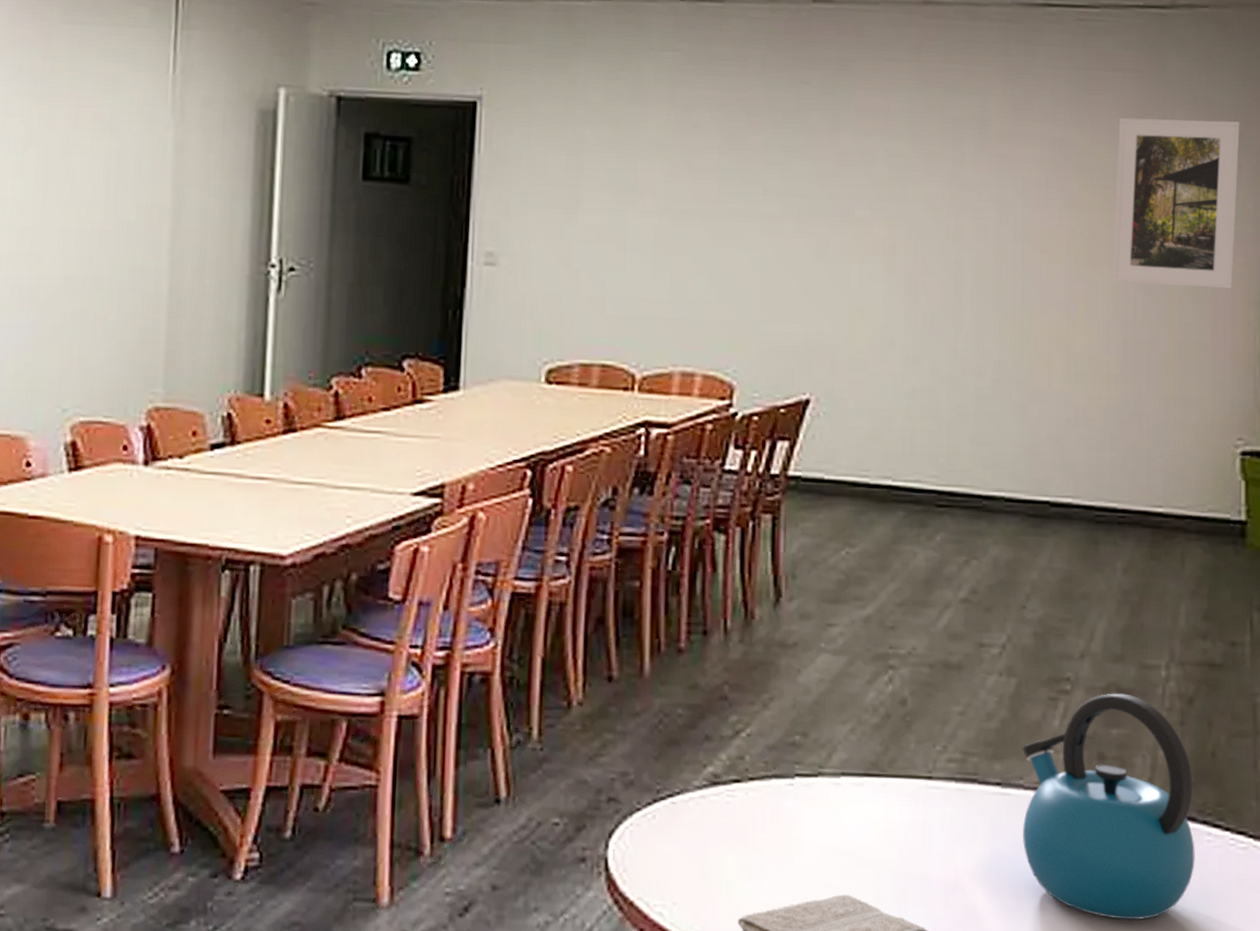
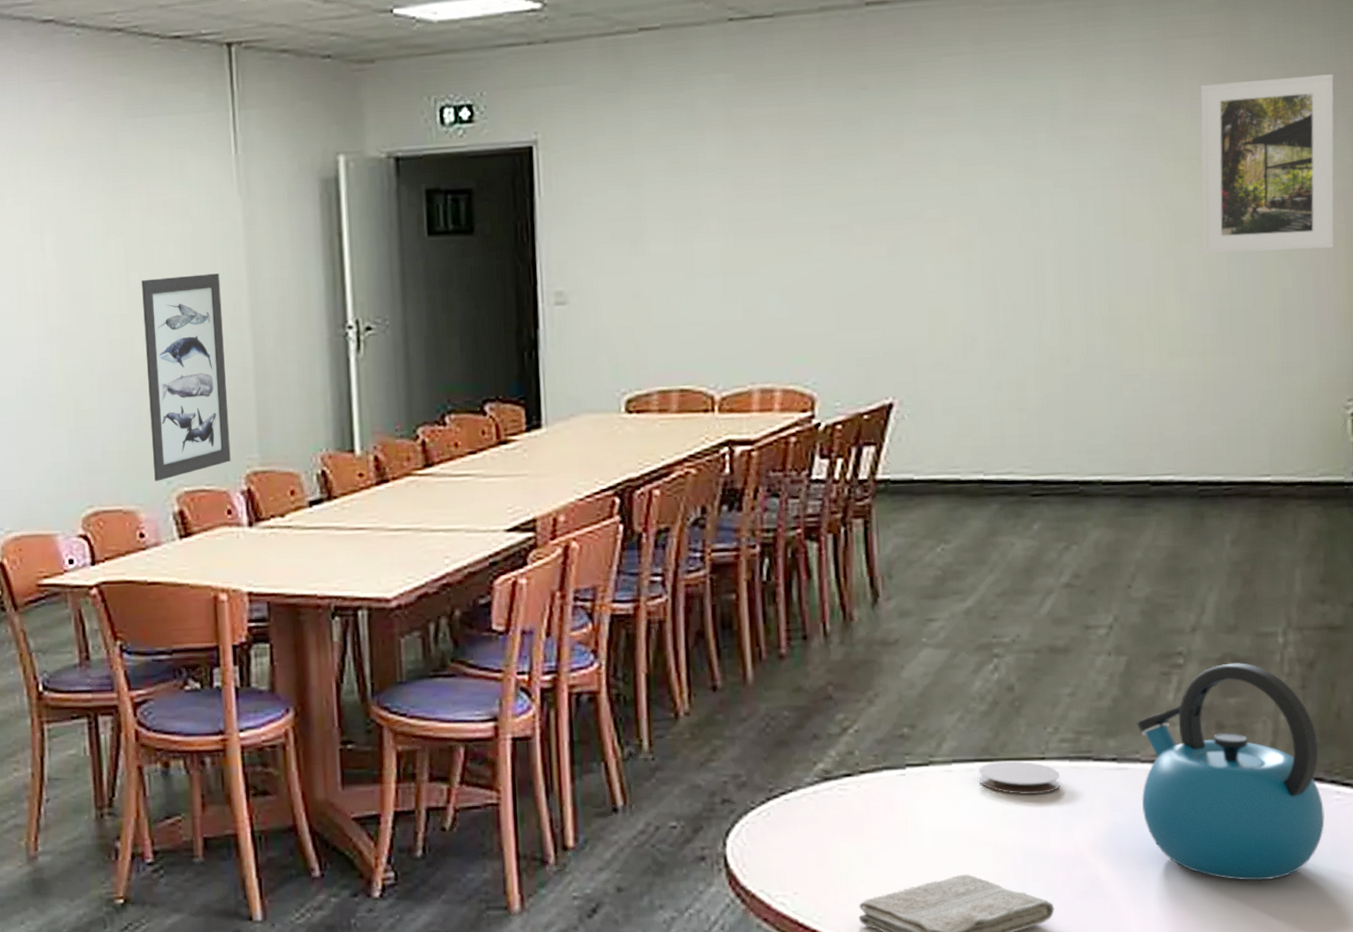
wall art: none [49,193,143,408] -> present [142,273,231,481]
coaster: none [865,777,945,815] -> present [978,761,1060,794]

